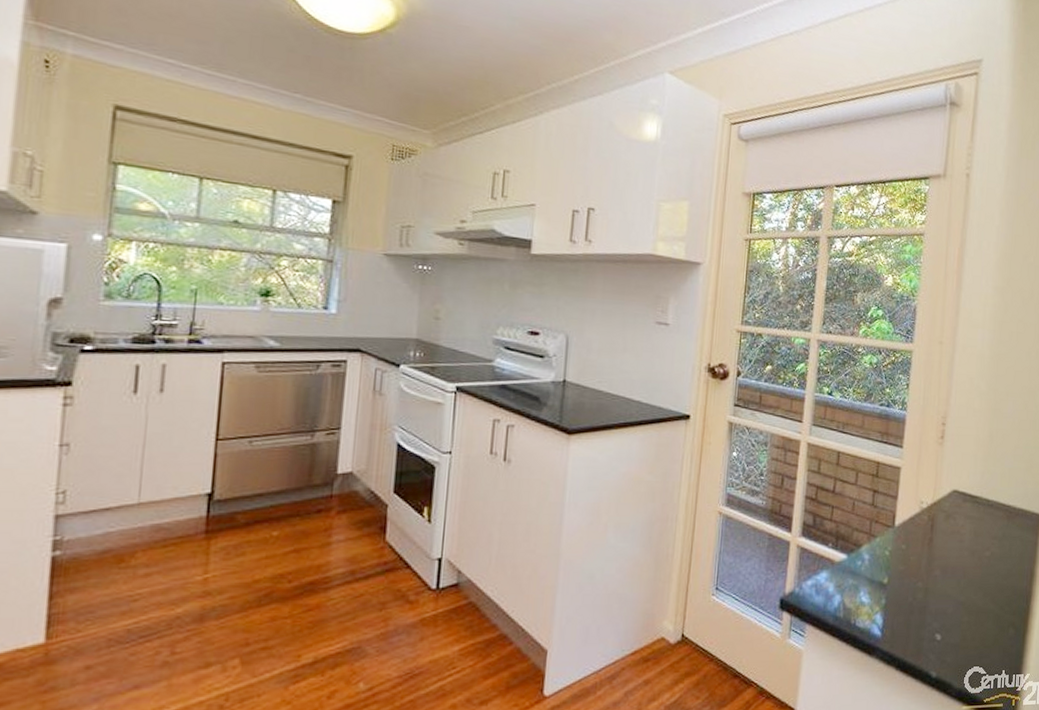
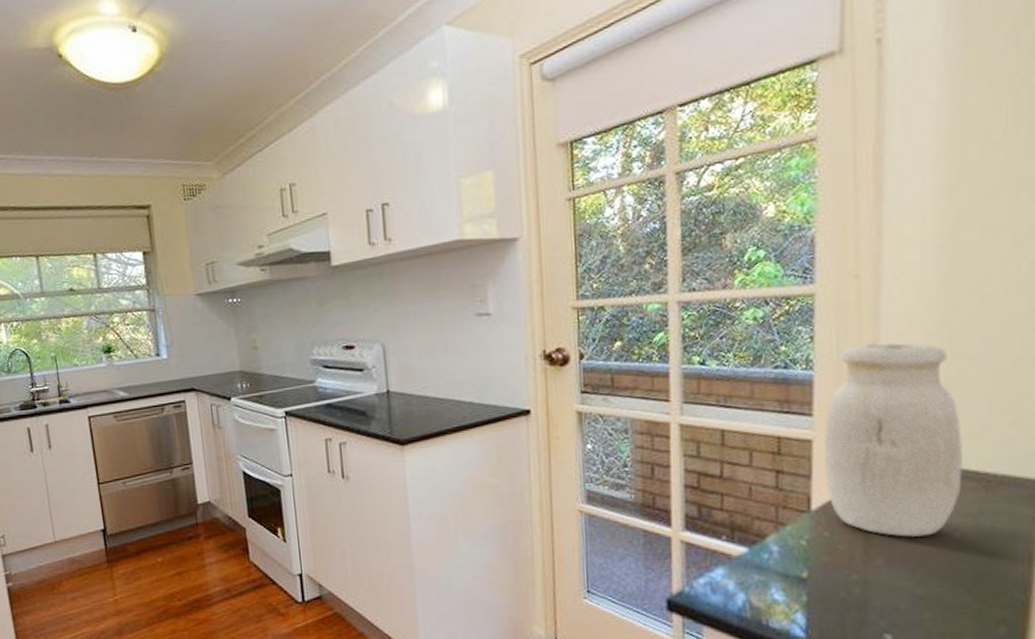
jar: none [906,395,997,553] -> present [823,342,962,537]

